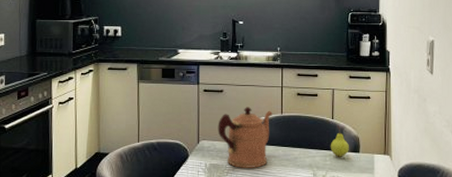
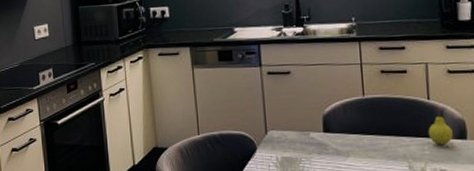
coffeepot: present [218,107,272,168] -> none [287,89,352,161]

